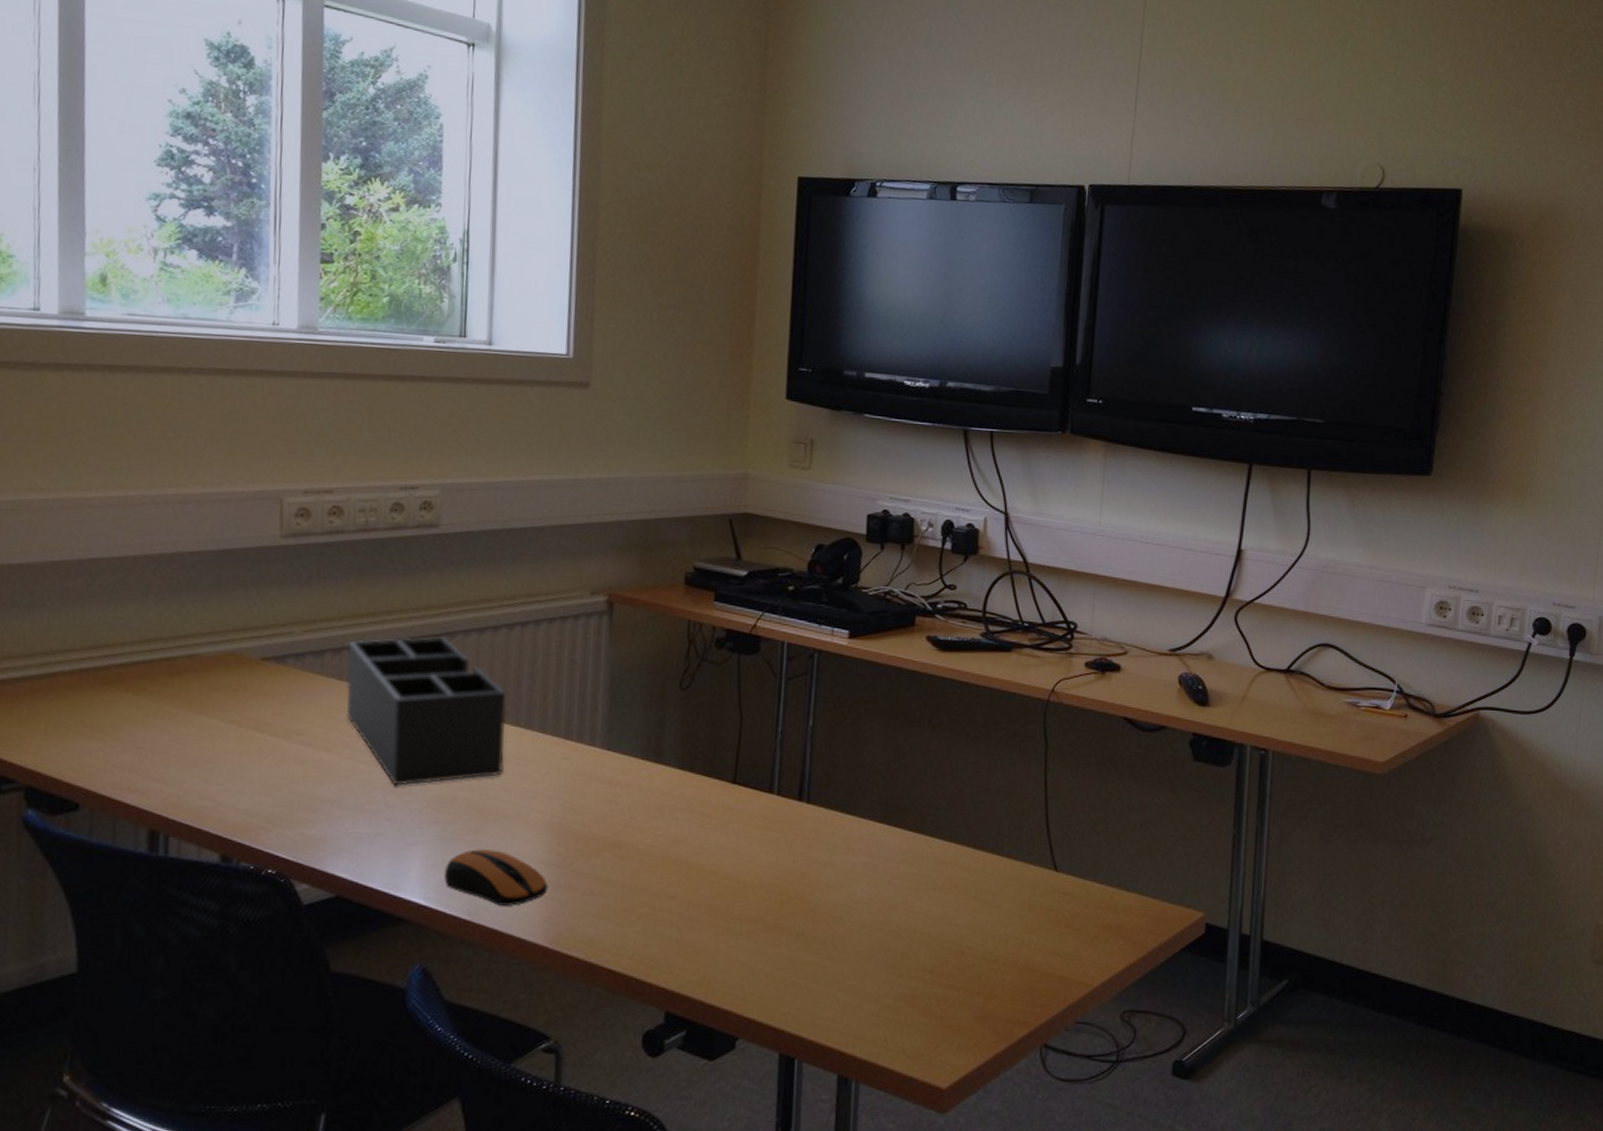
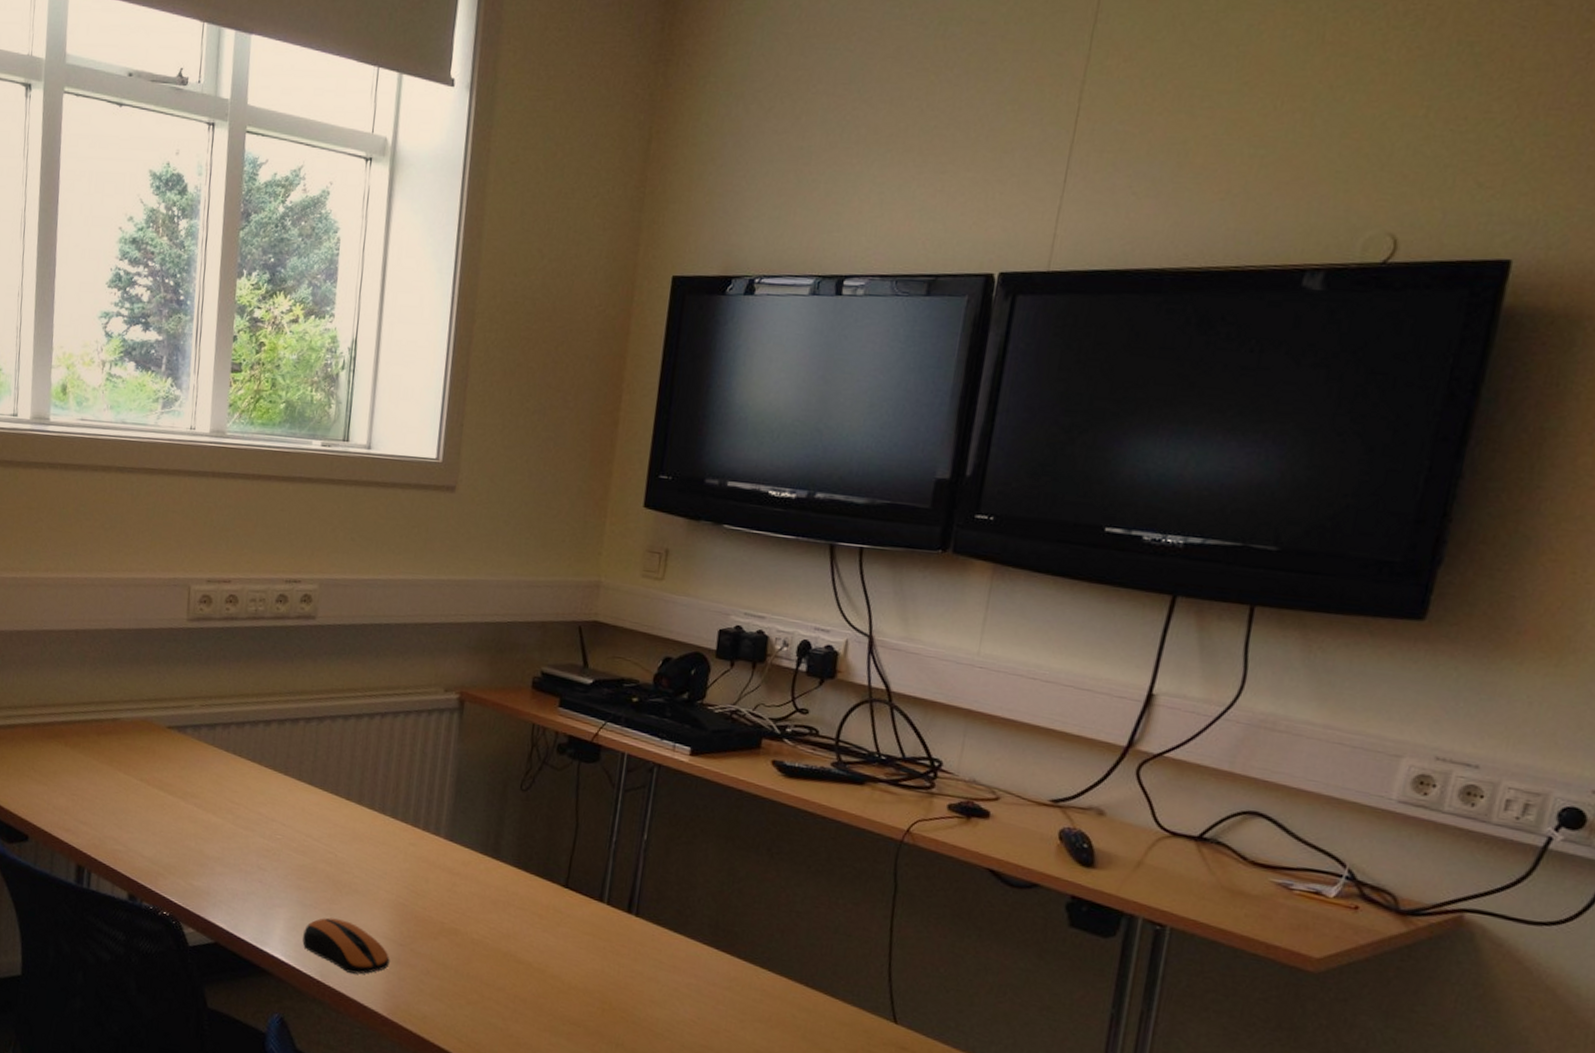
desk organizer: present [345,637,506,786] -> none [230,717,364,854]

